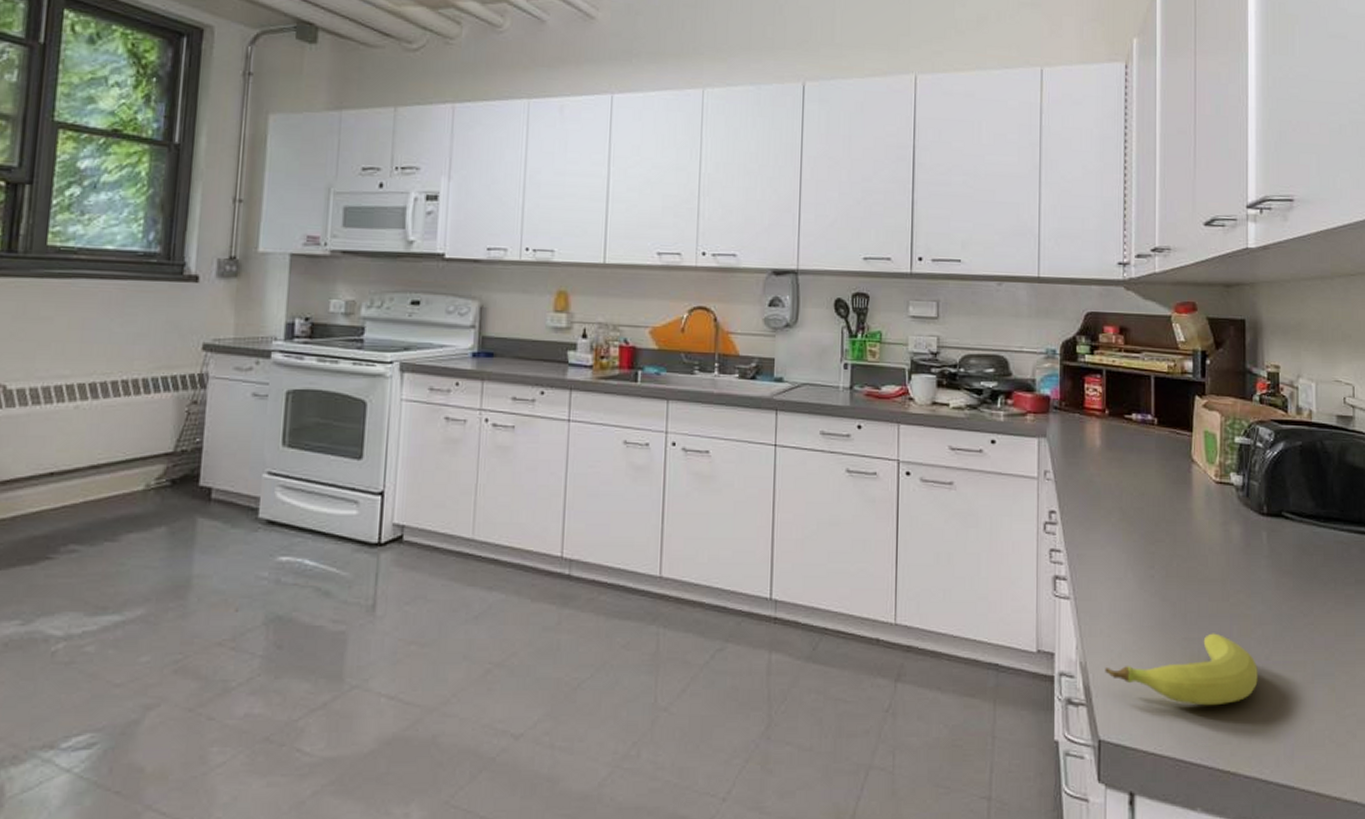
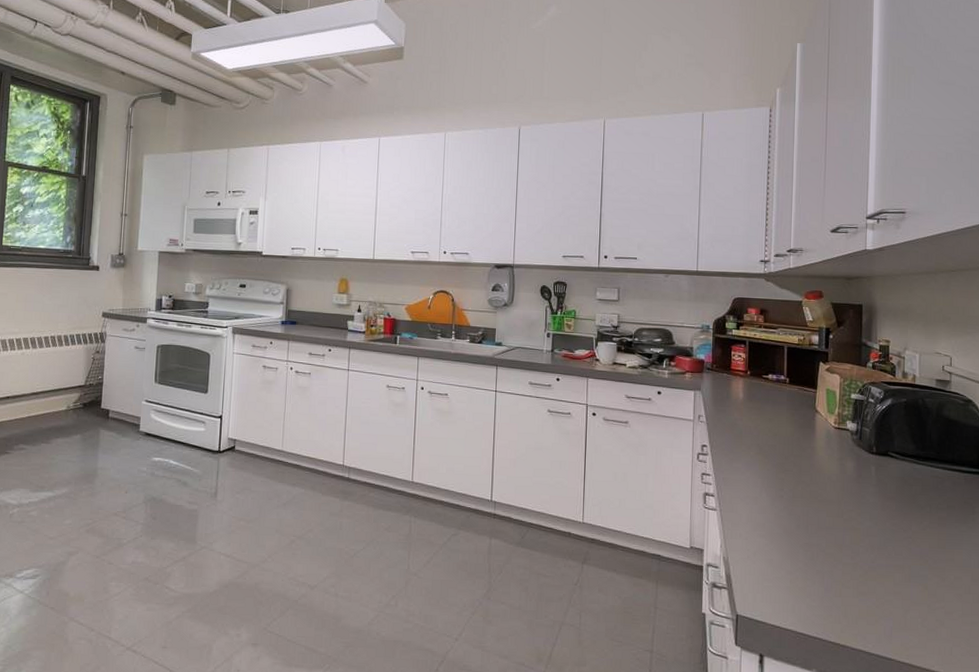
fruit: present [1105,633,1258,706] -> none [743,540,865,595]

